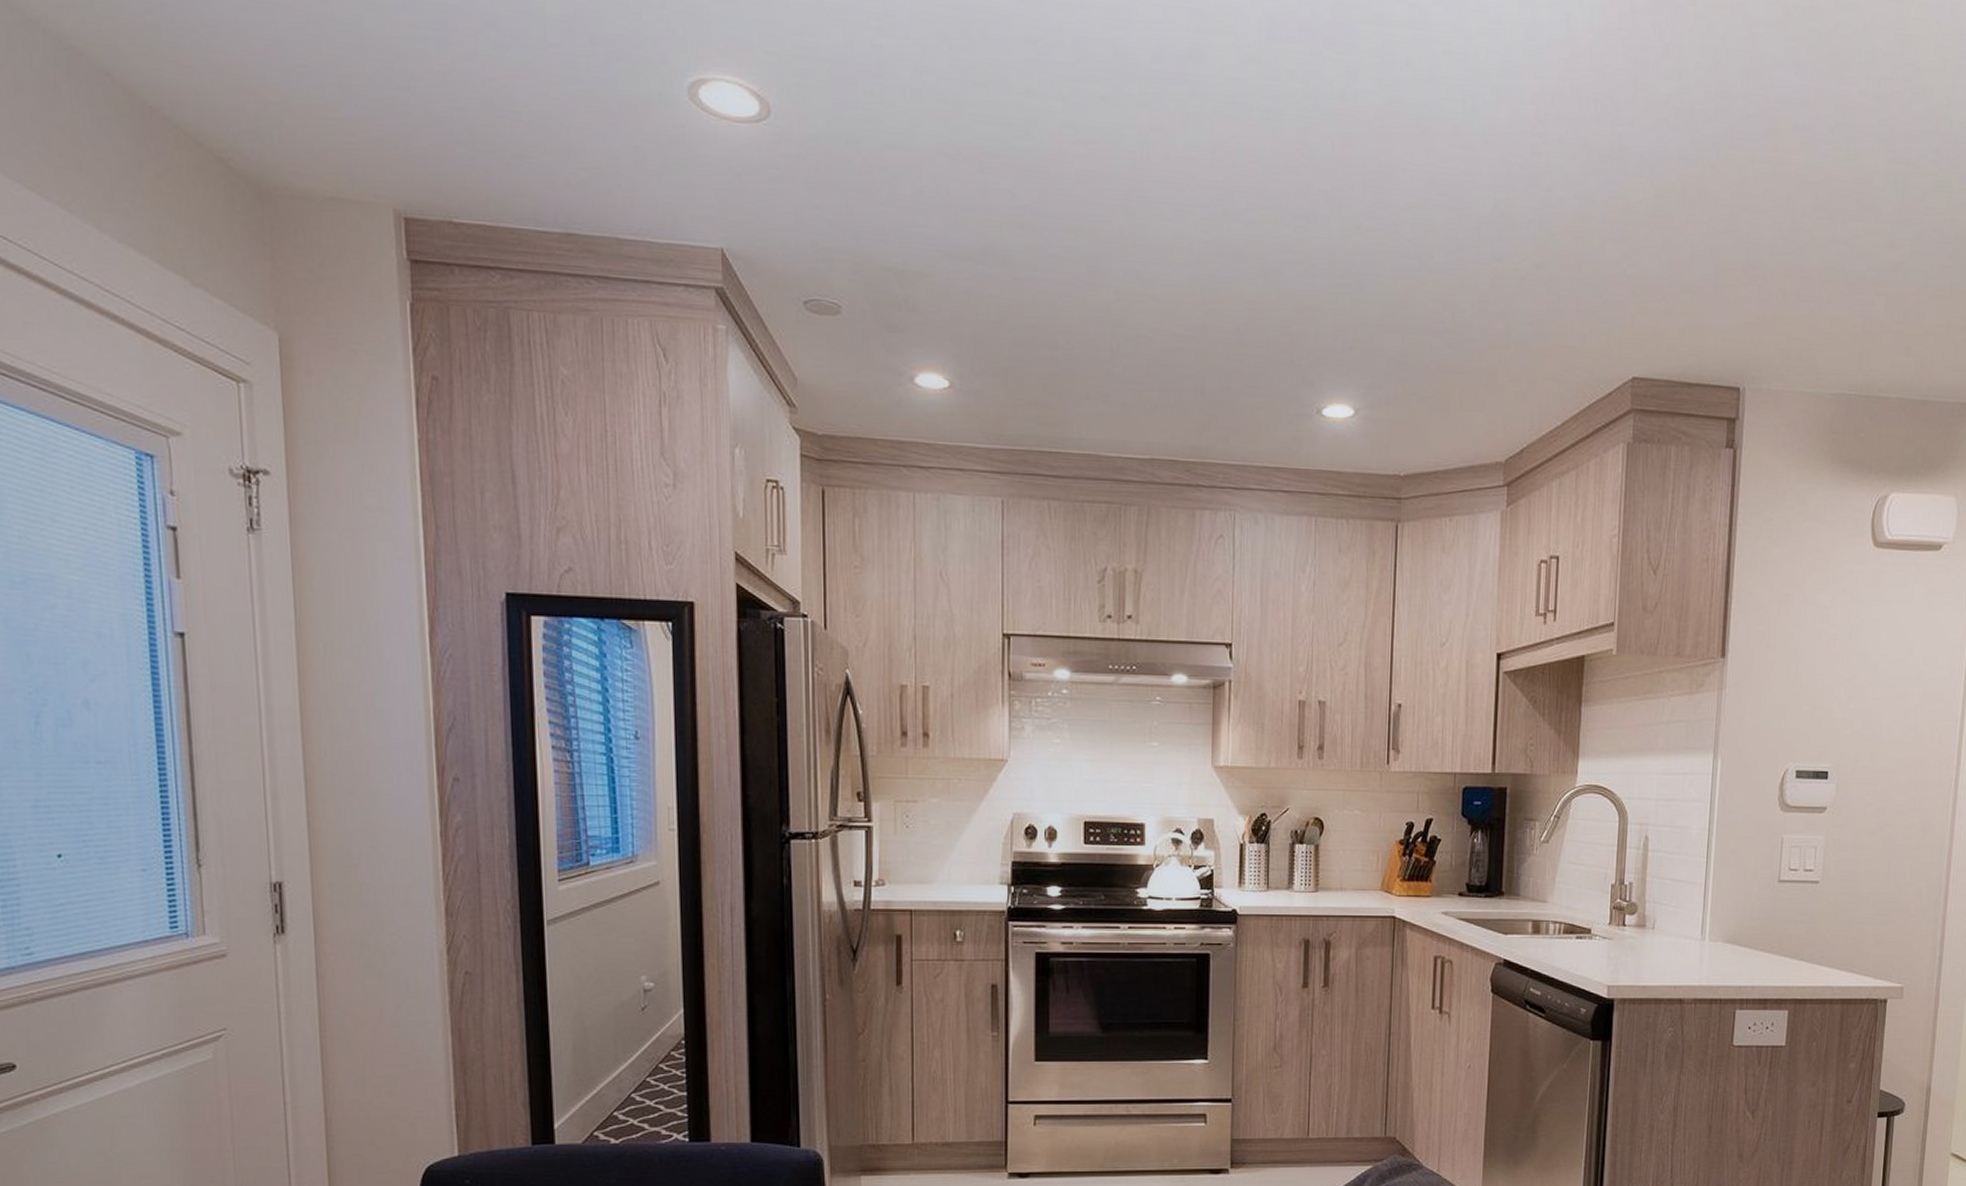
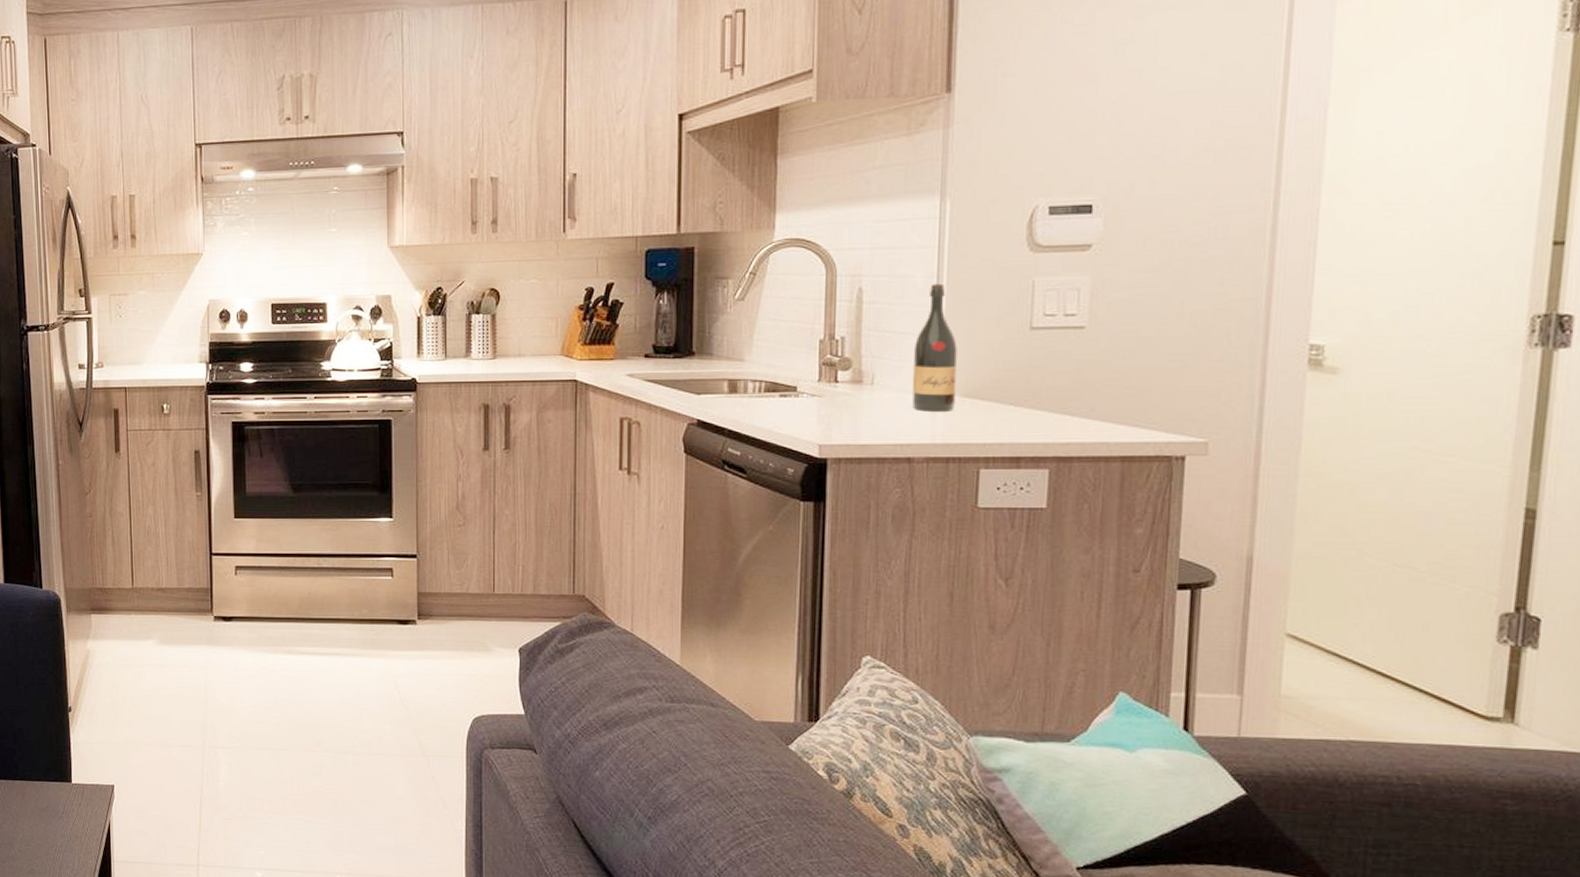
wine bottle: none [1684,836,1722,957] -> present [911,283,957,413]

